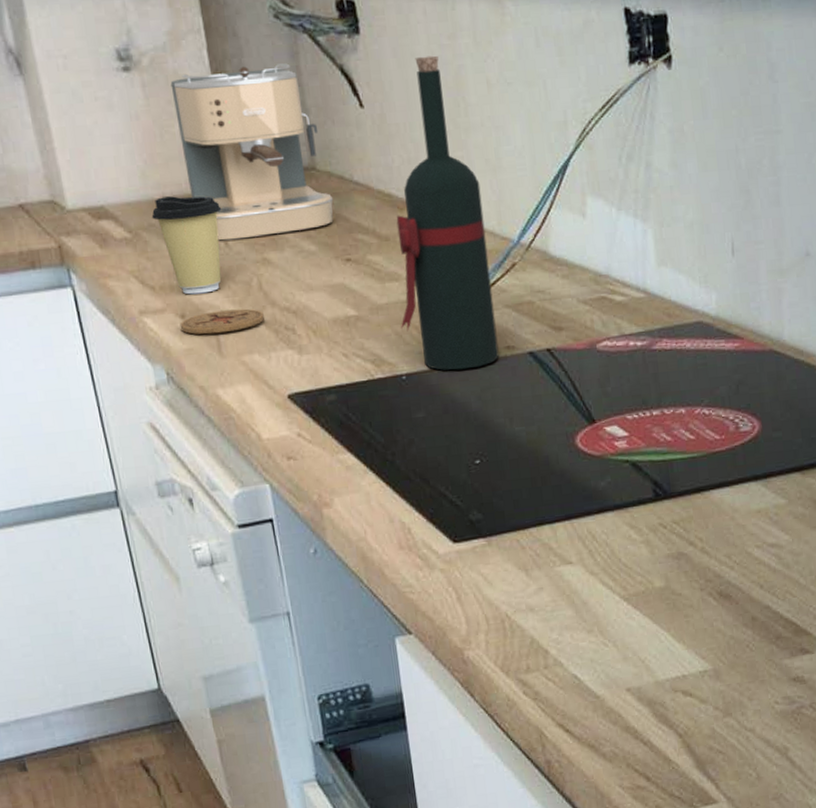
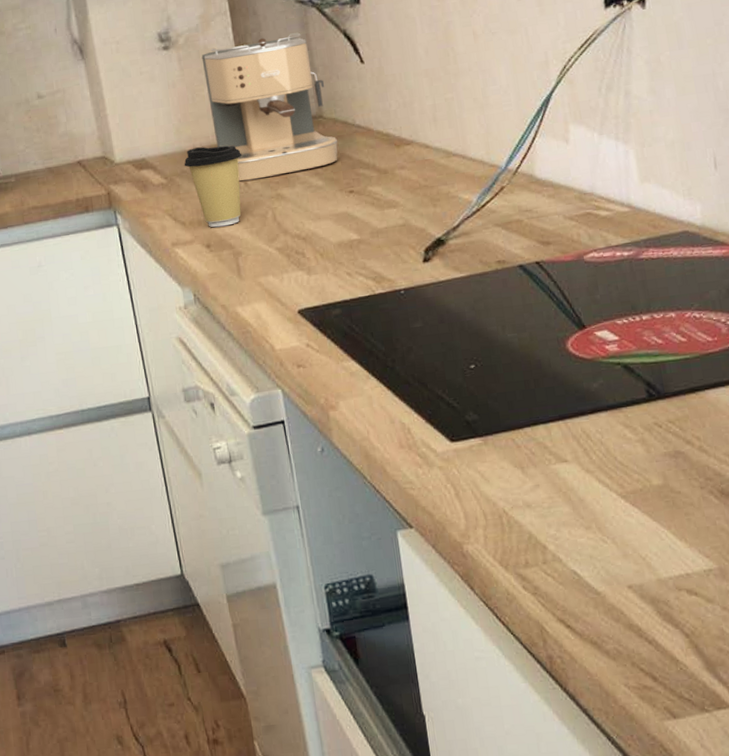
coaster: present [180,308,265,335] -> none [205,237,279,261]
wine bottle: present [396,55,499,370] -> none [394,15,491,285]

